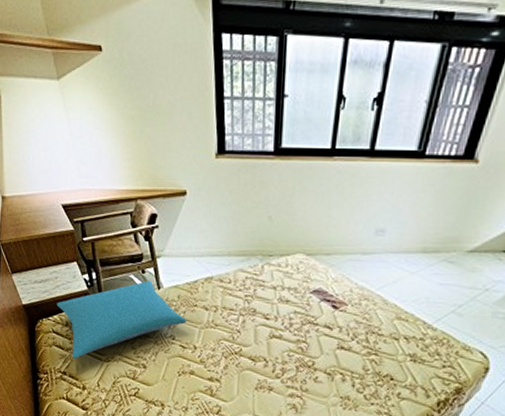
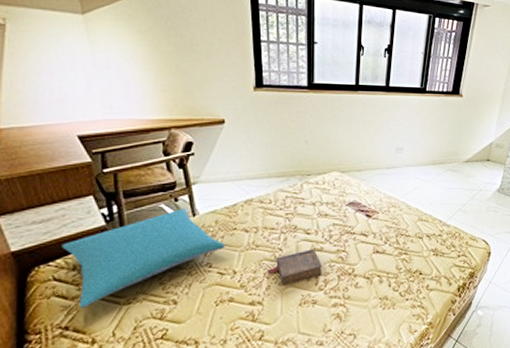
book: none [225,335,280,367] -> present [267,249,322,285]

